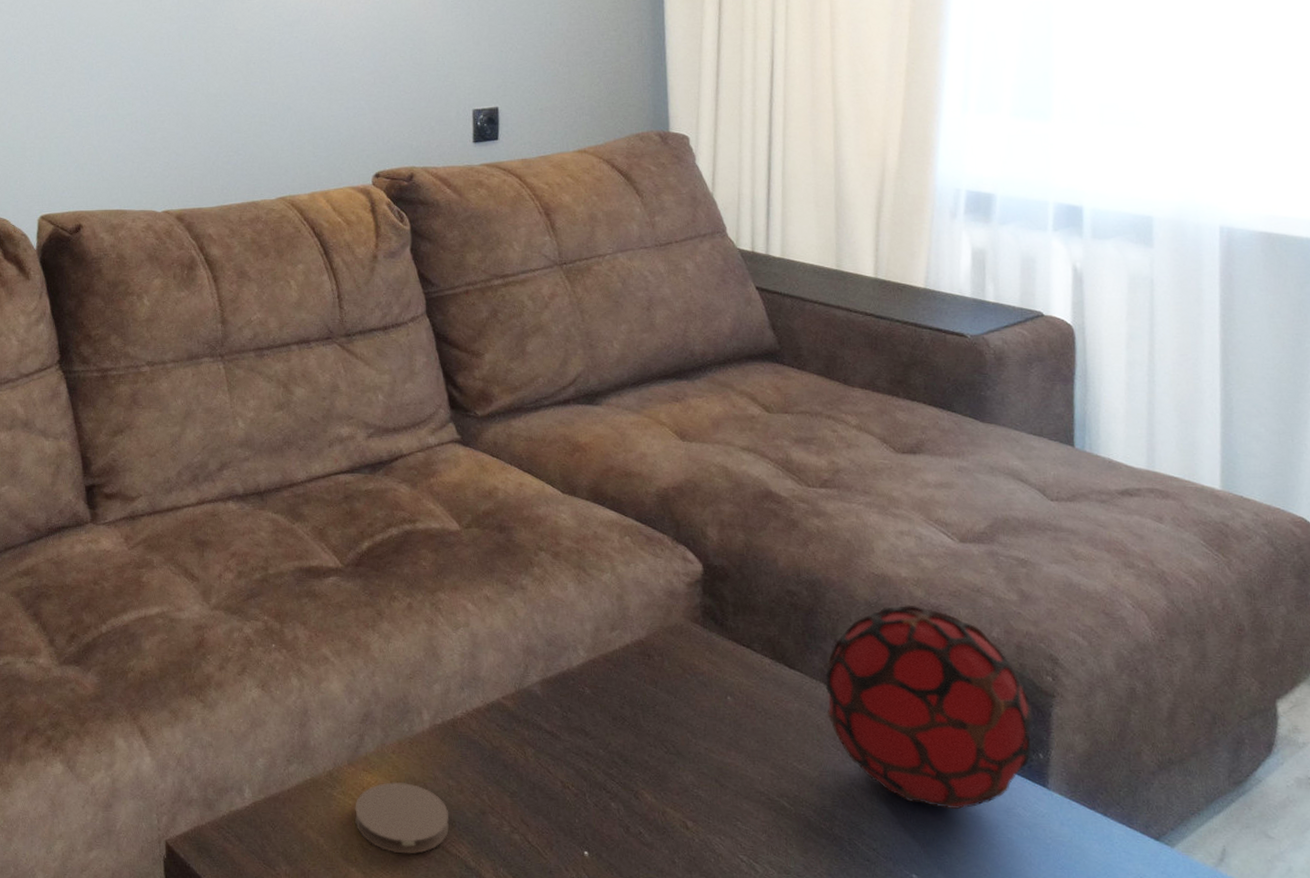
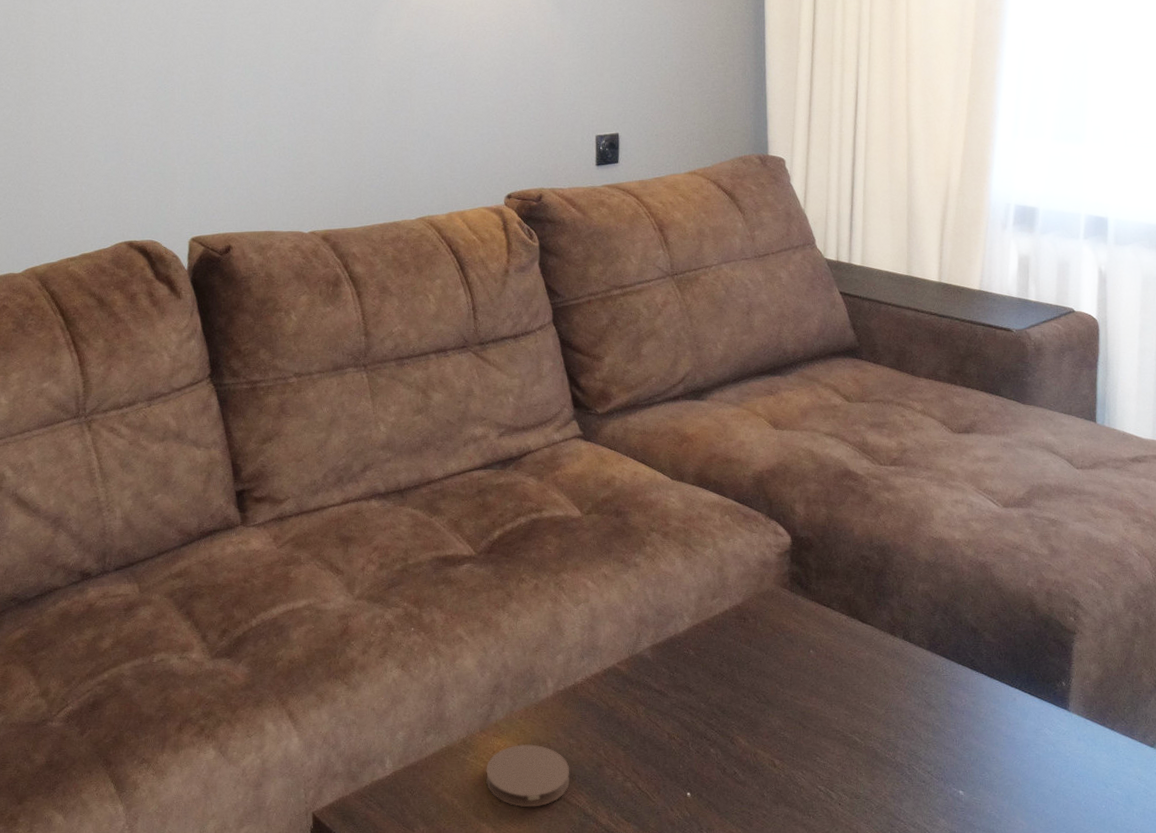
decorative orb: present [825,604,1032,810] -> none [891,562,1058,734]

